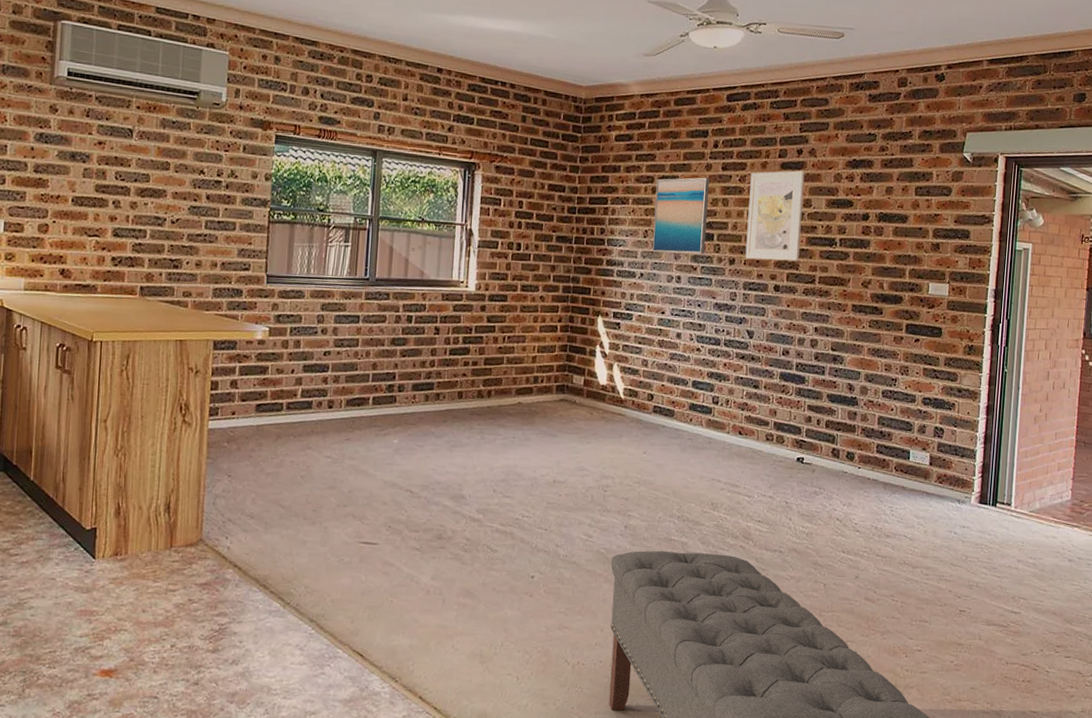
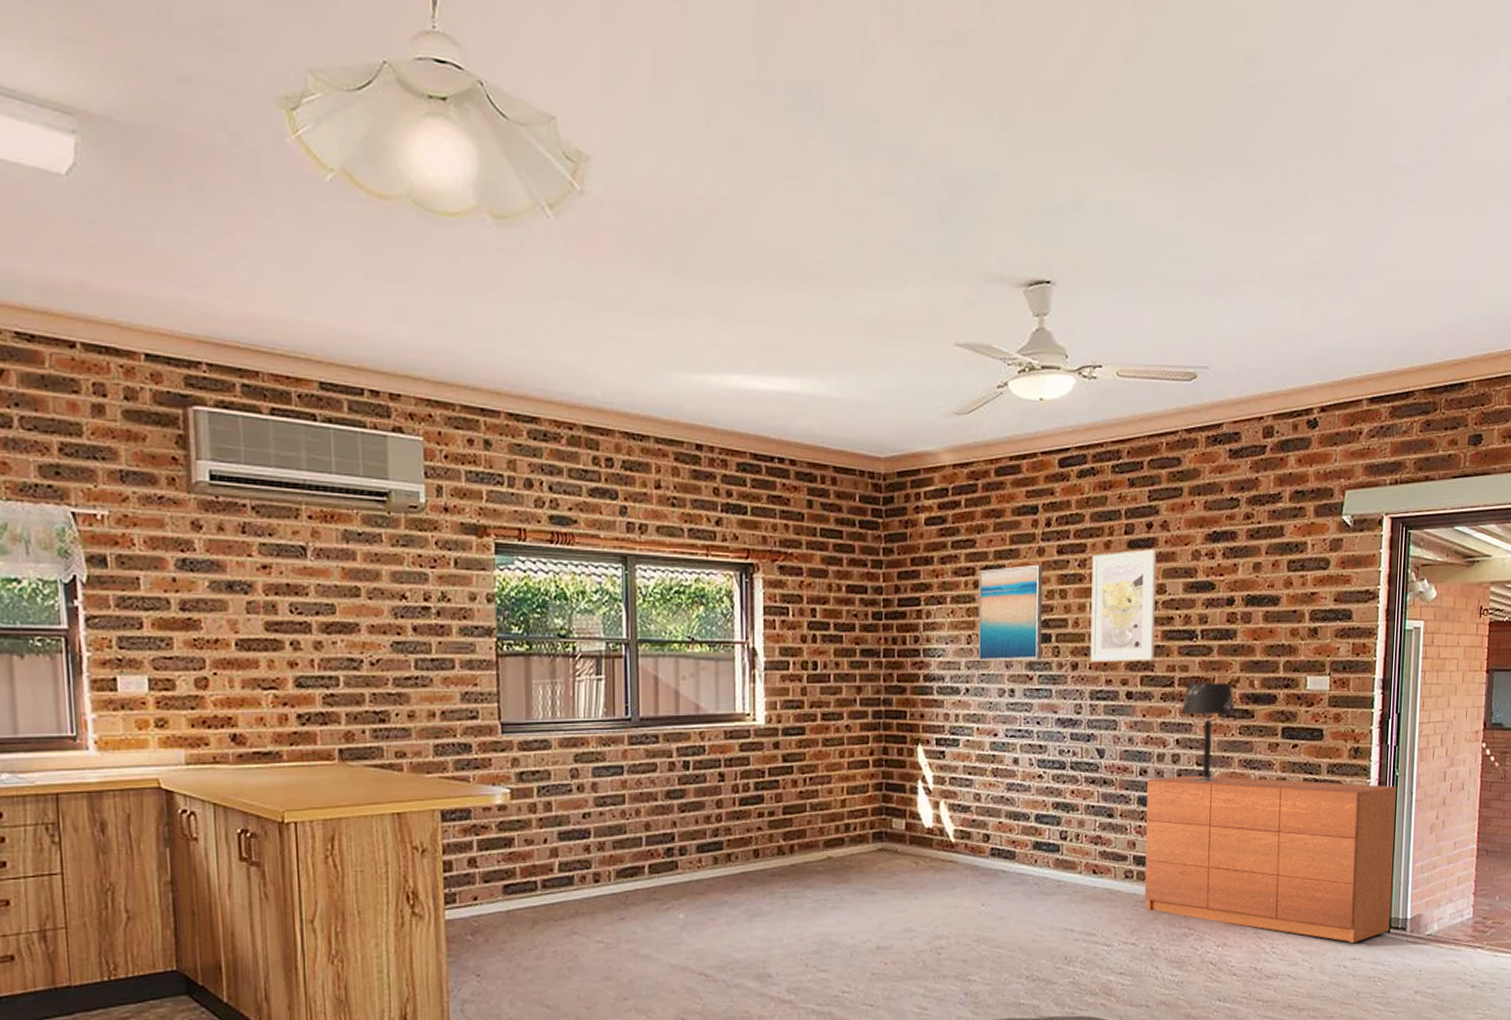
dresser: none [782,358,1006,513] -> present [1144,775,1398,943]
table lamp: none [820,281,867,365] -> present [1181,683,1235,782]

